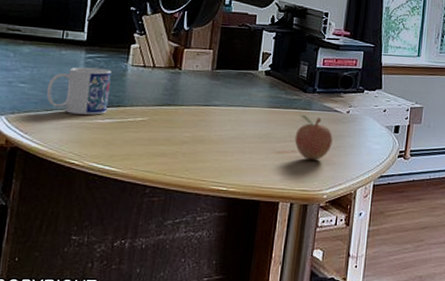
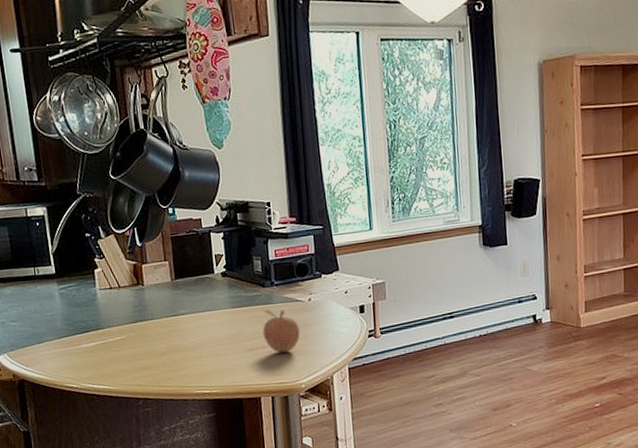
mug: present [46,67,112,115] -> none [34,296,89,343]

